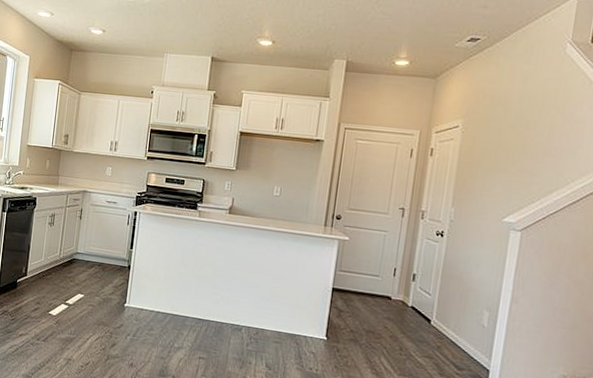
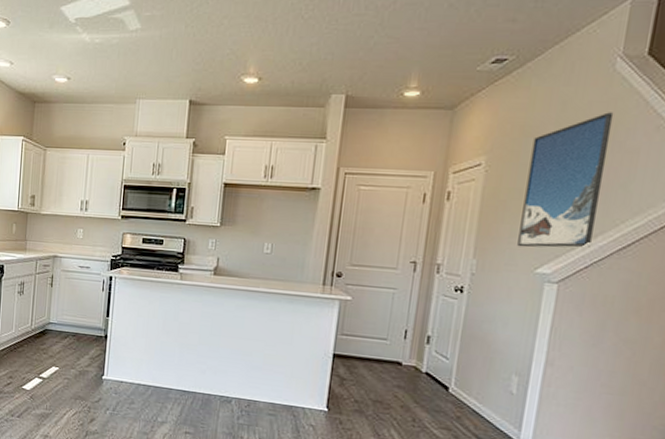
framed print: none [488,88,565,201] -> present [517,112,614,248]

